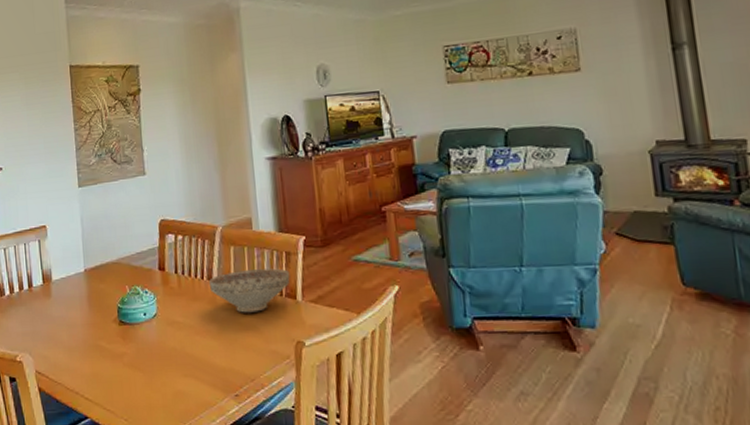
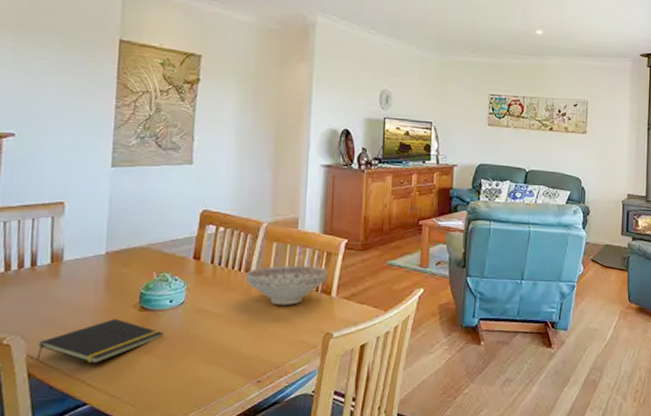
notepad: none [43,334,143,379] -> present [36,319,164,364]

